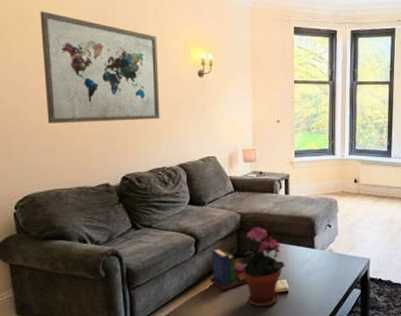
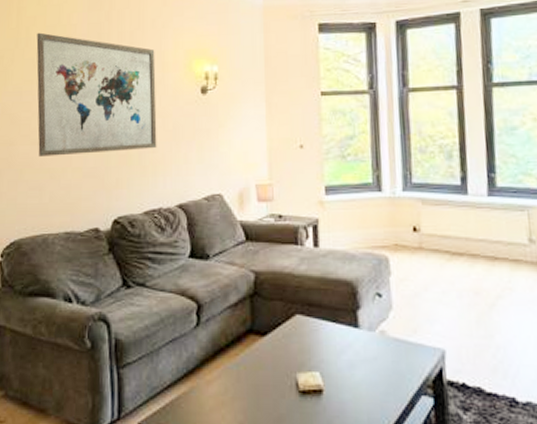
book: present [209,248,248,291] -> none [215,319,266,381]
potted plant: present [238,227,285,308] -> none [252,291,317,412]

